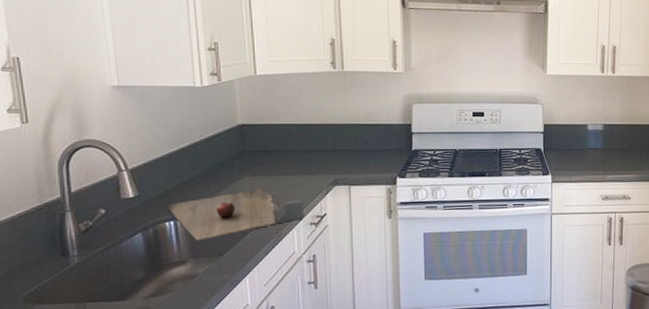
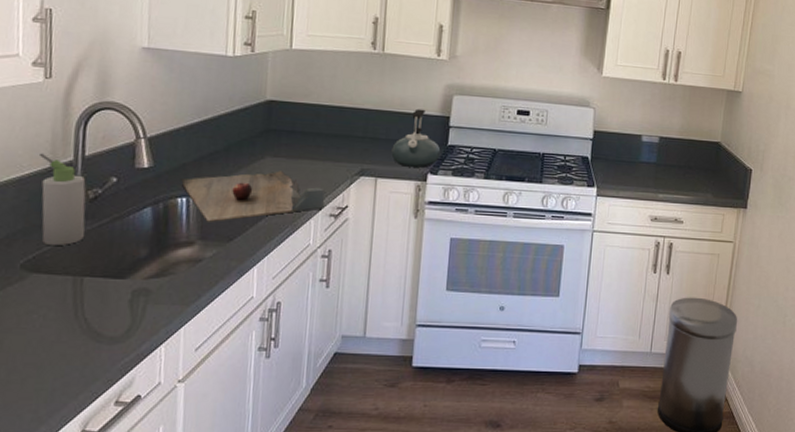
bottle: none [26,193,82,277] -> present [38,153,86,245]
kettle: none [361,119,406,173] -> present [391,108,441,168]

